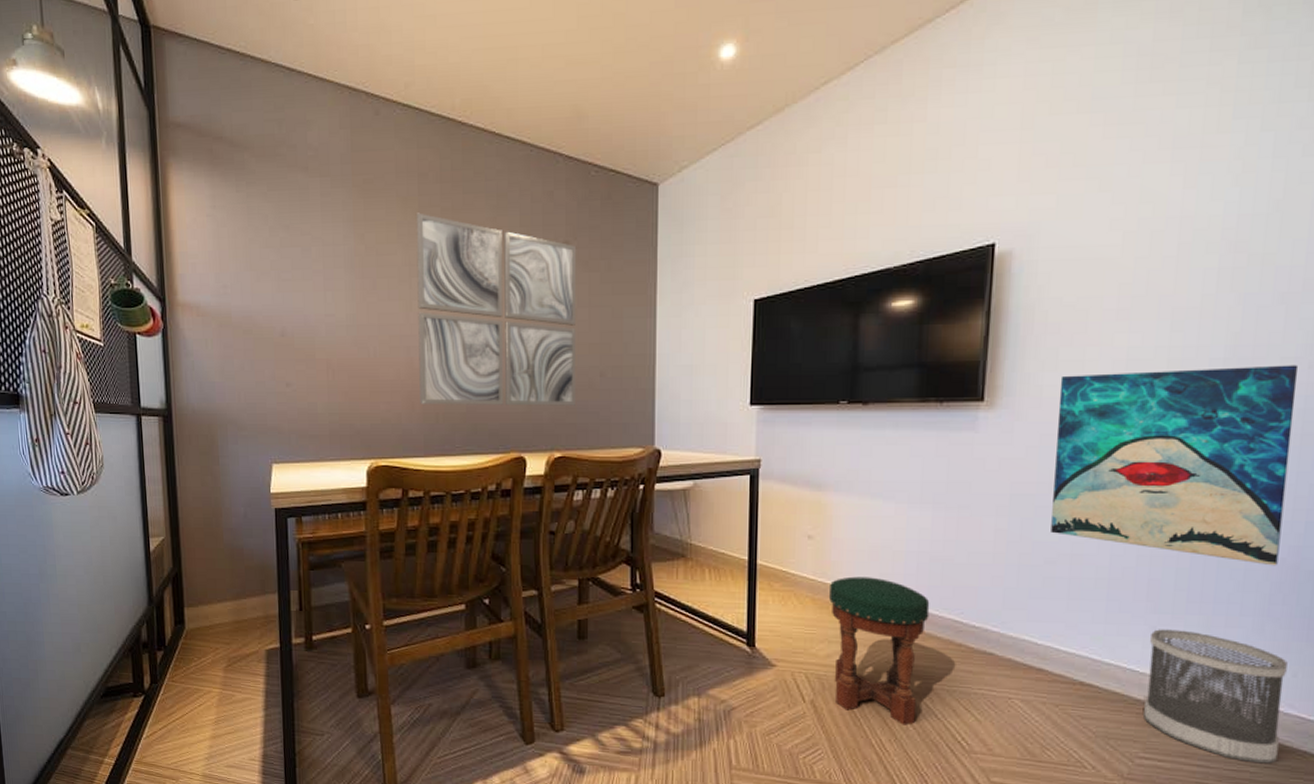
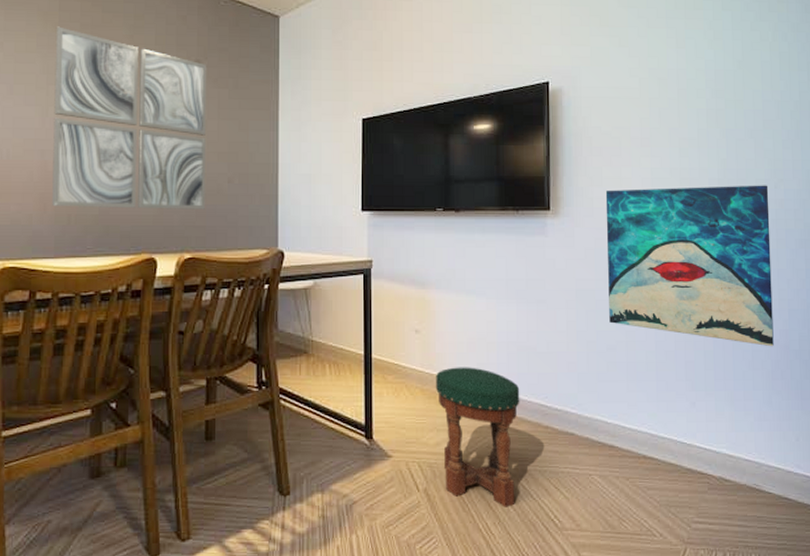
wastebasket: present [1143,629,1288,764] -> none [692,404,795,520]

